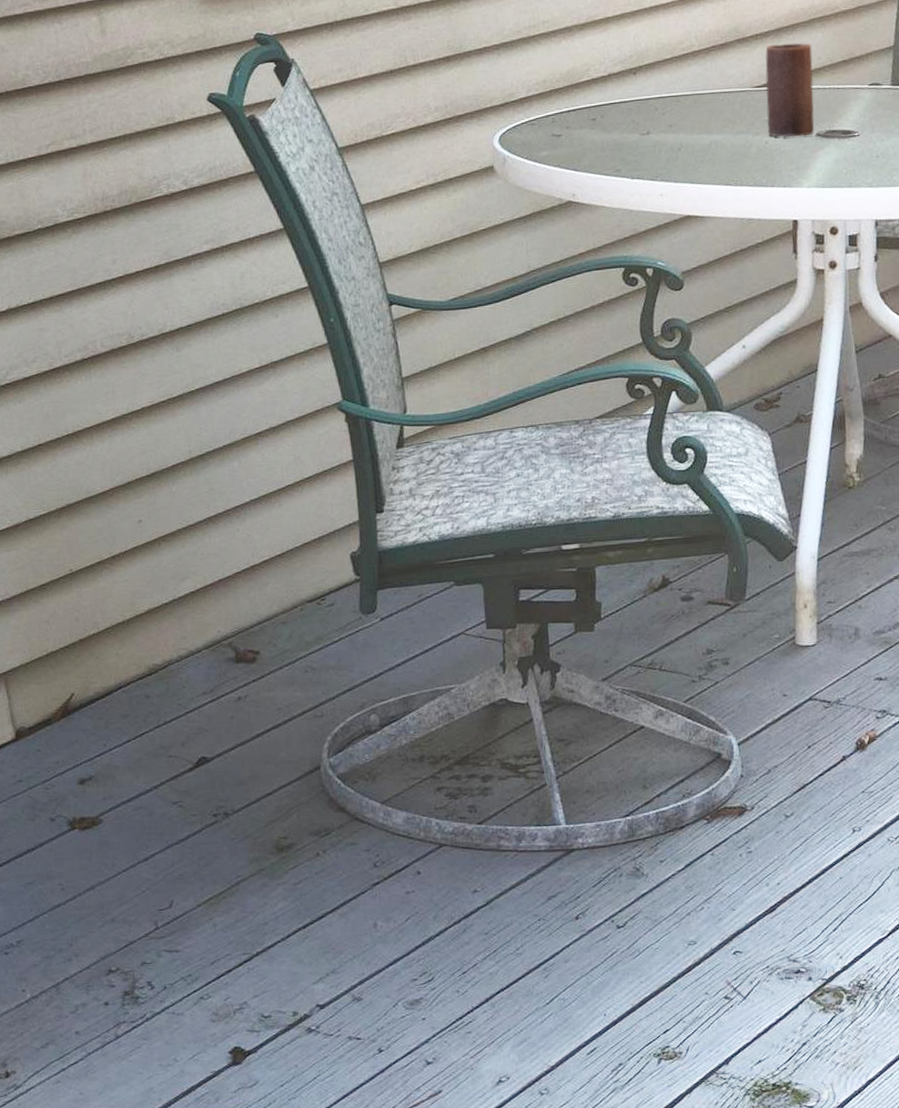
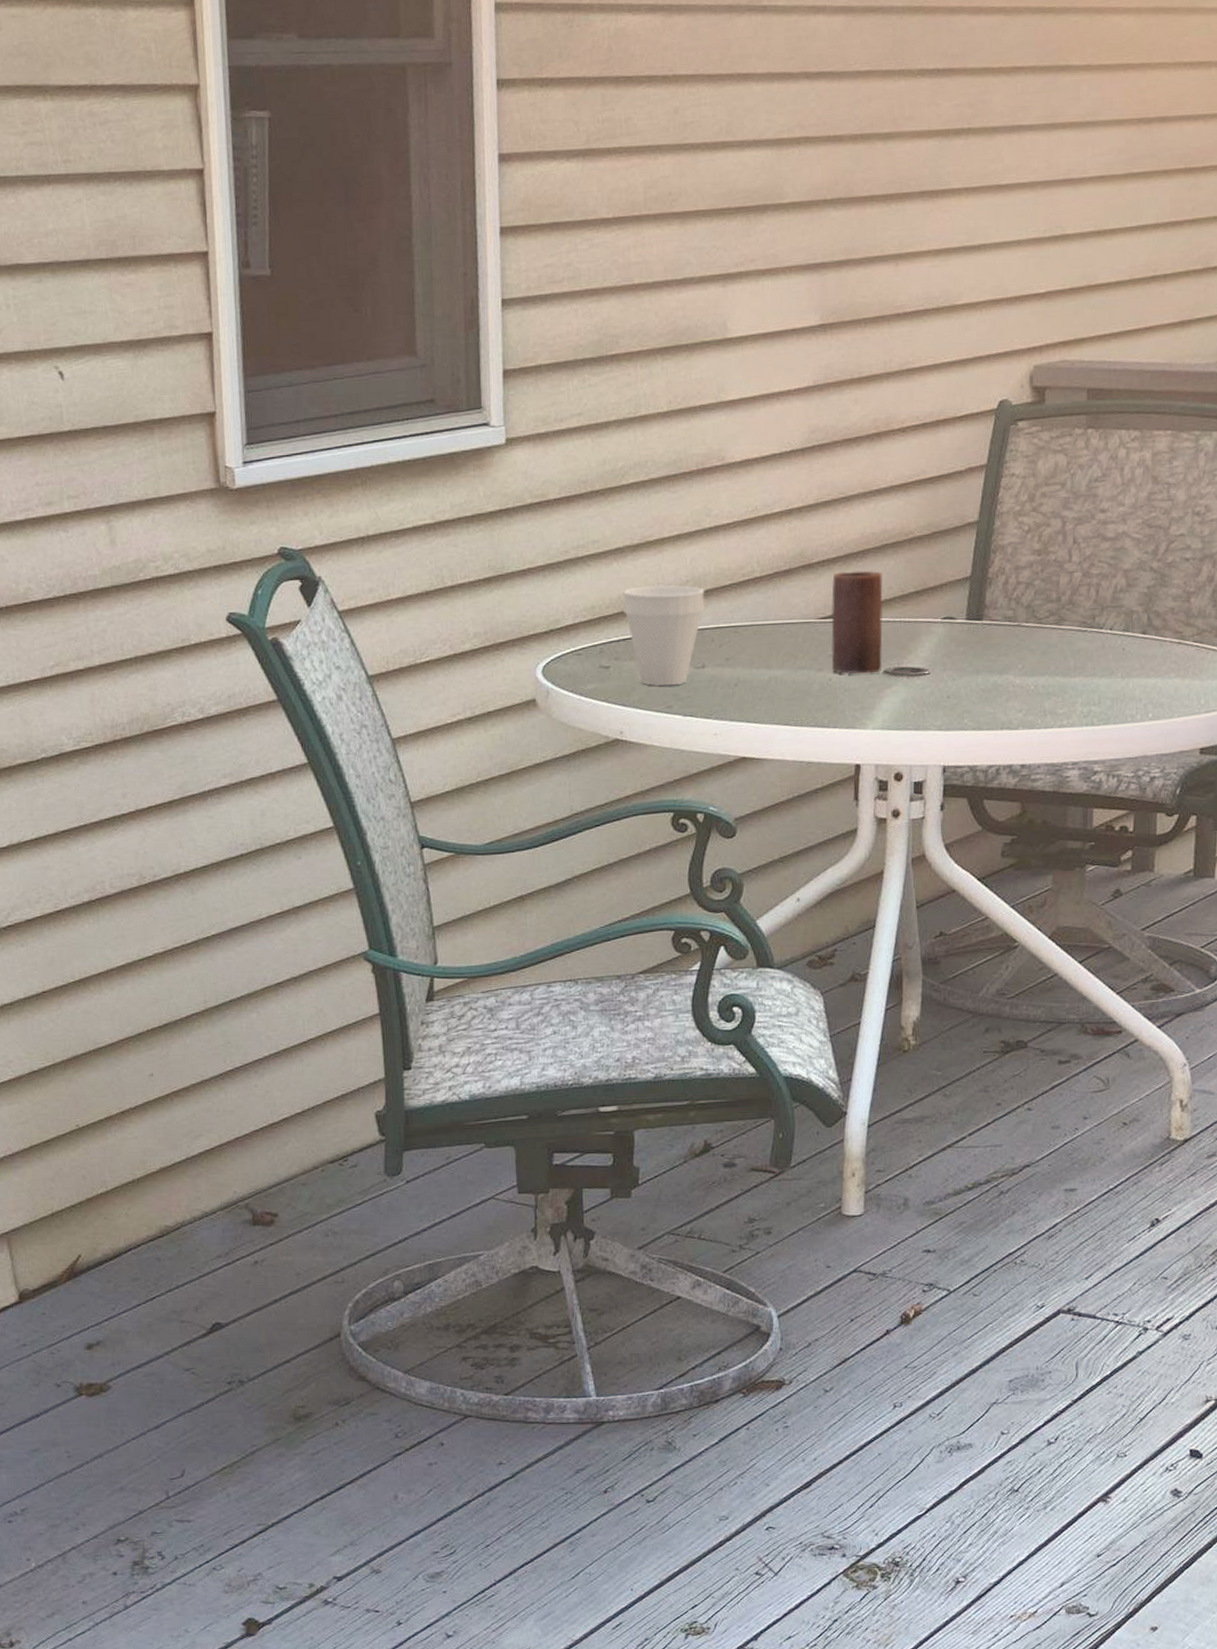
cup: none [572,60,649,151] -> present [622,585,706,686]

